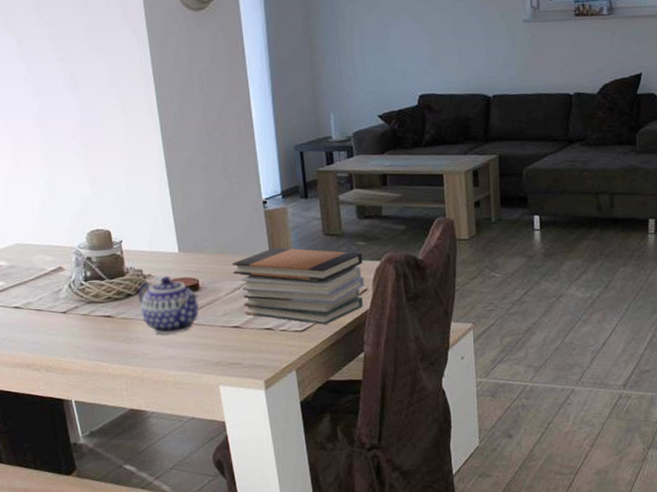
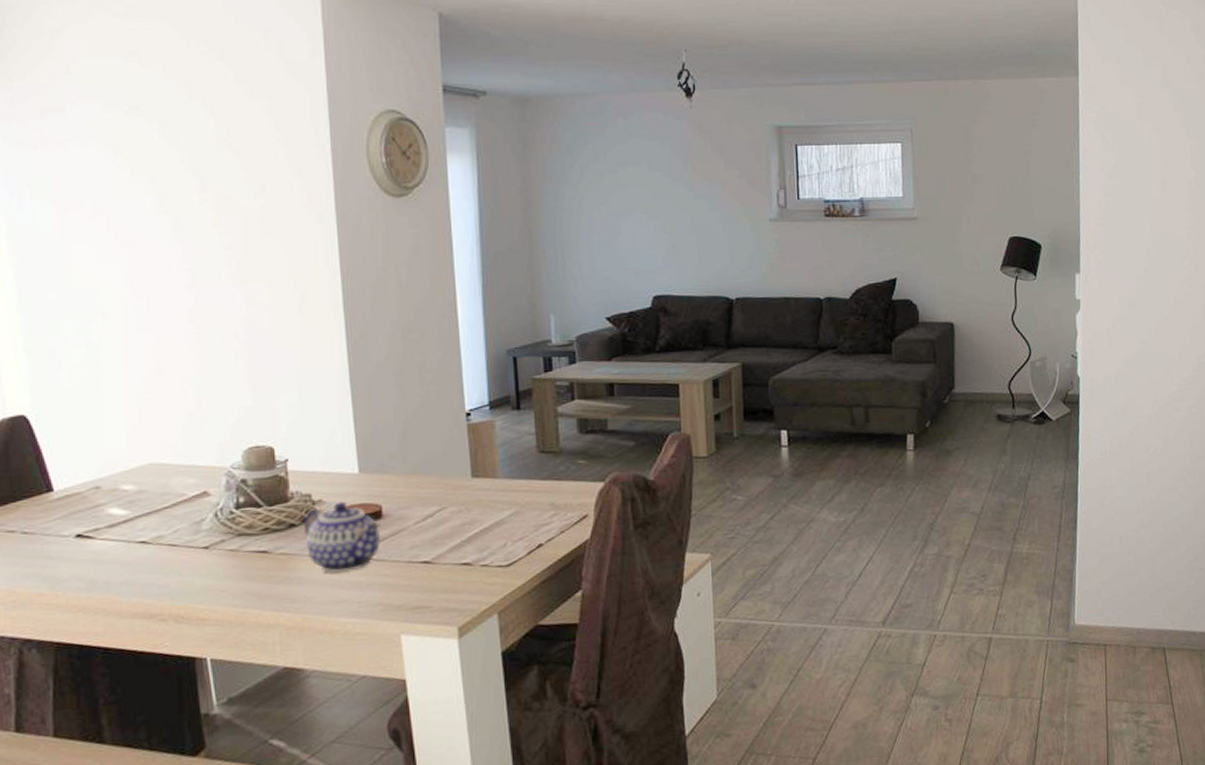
book stack: present [232,247,365,325] -> none [424,467,585,558]

